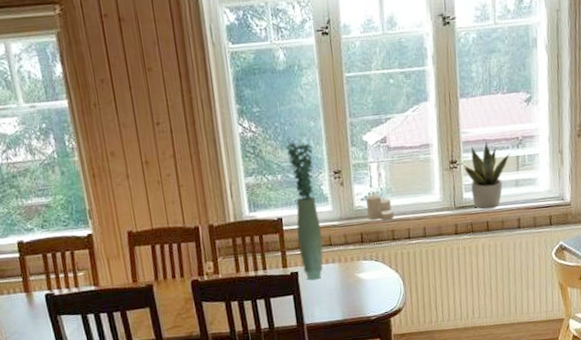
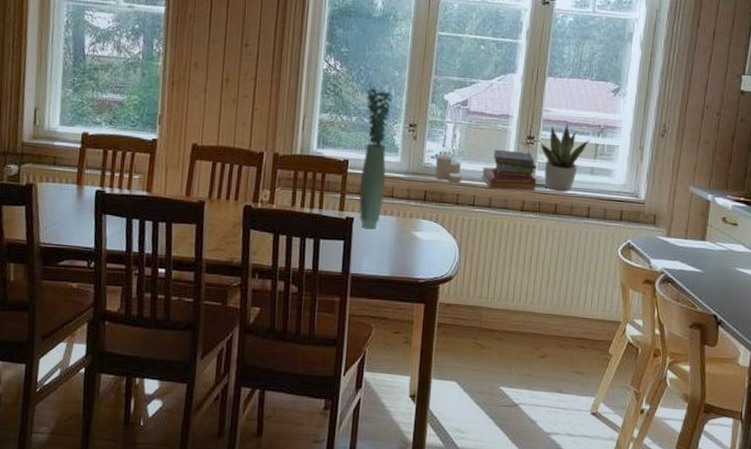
books: none [412,177,466,220] -> present [481,149,537,191]

